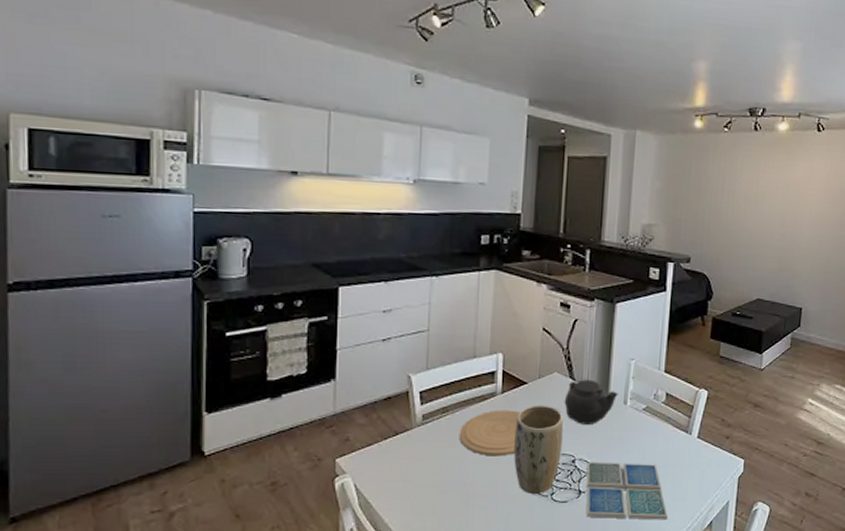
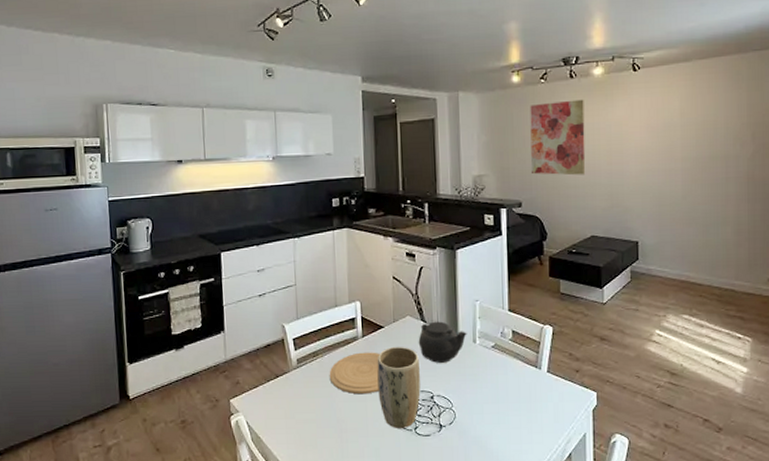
drink coaster: present [586,462,668,520] -> none [445,397,527,452]
wall art: none [703,153,766,235] -> present [530,99,586,176]

